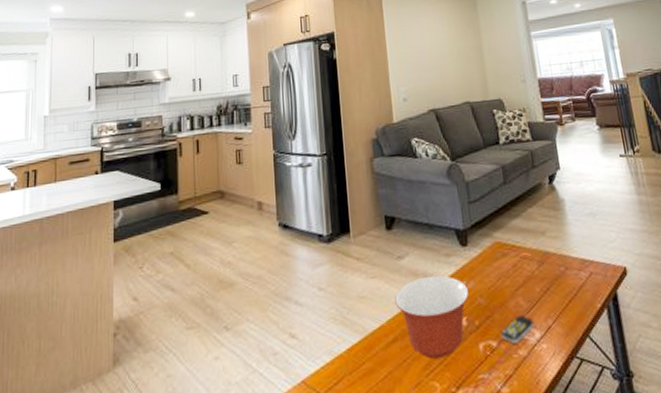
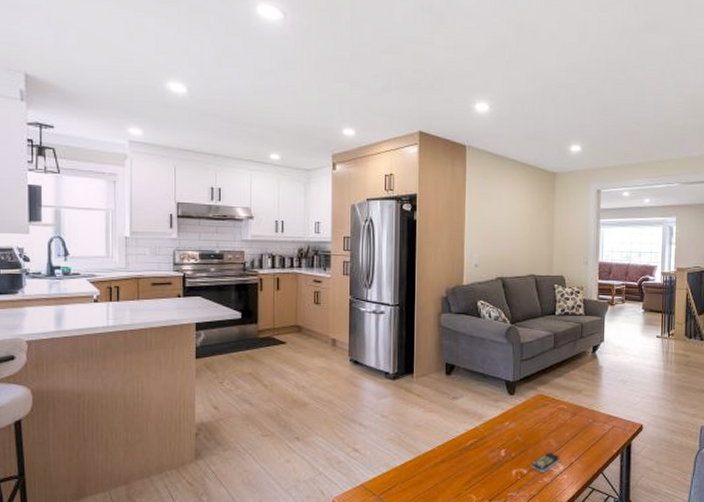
mixing bowl: present [395,275,470,360] -> none [447,415,511,479]

